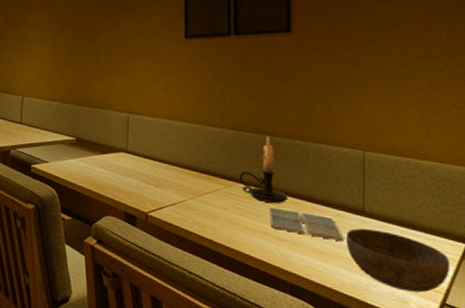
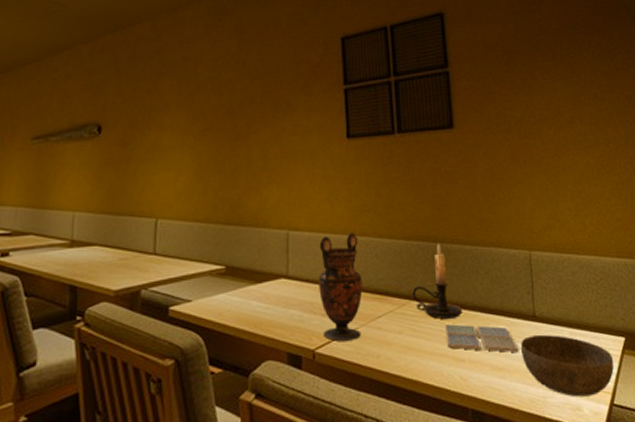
vase: none [153,120,193,210] -> present [319,233,363,341]

